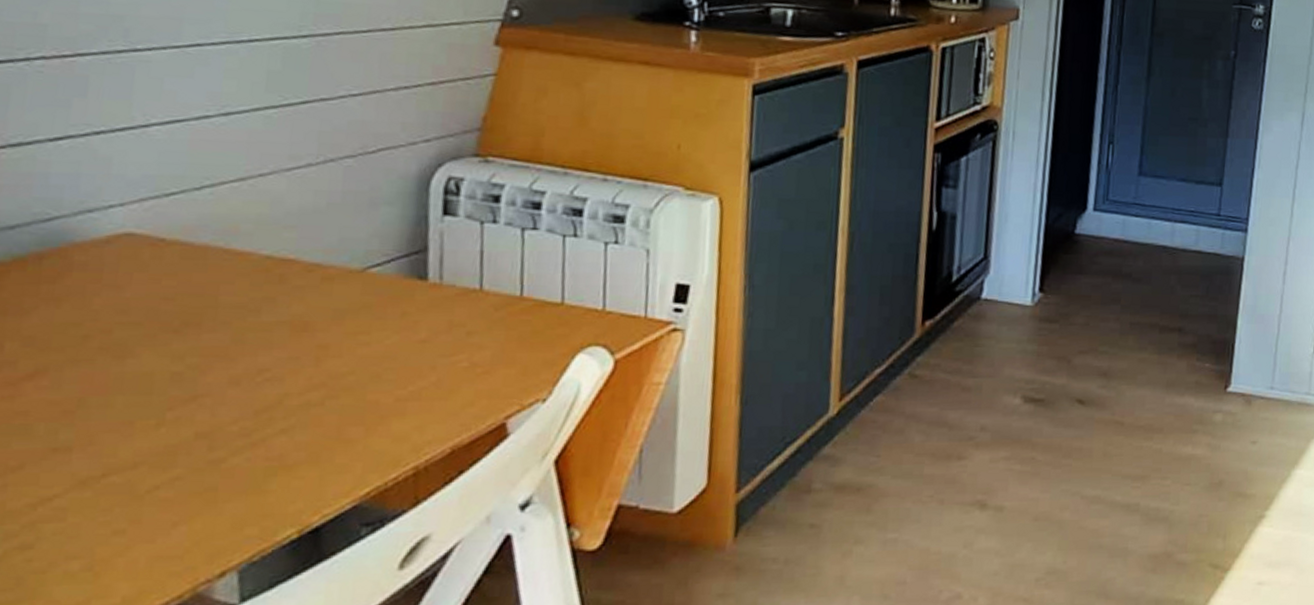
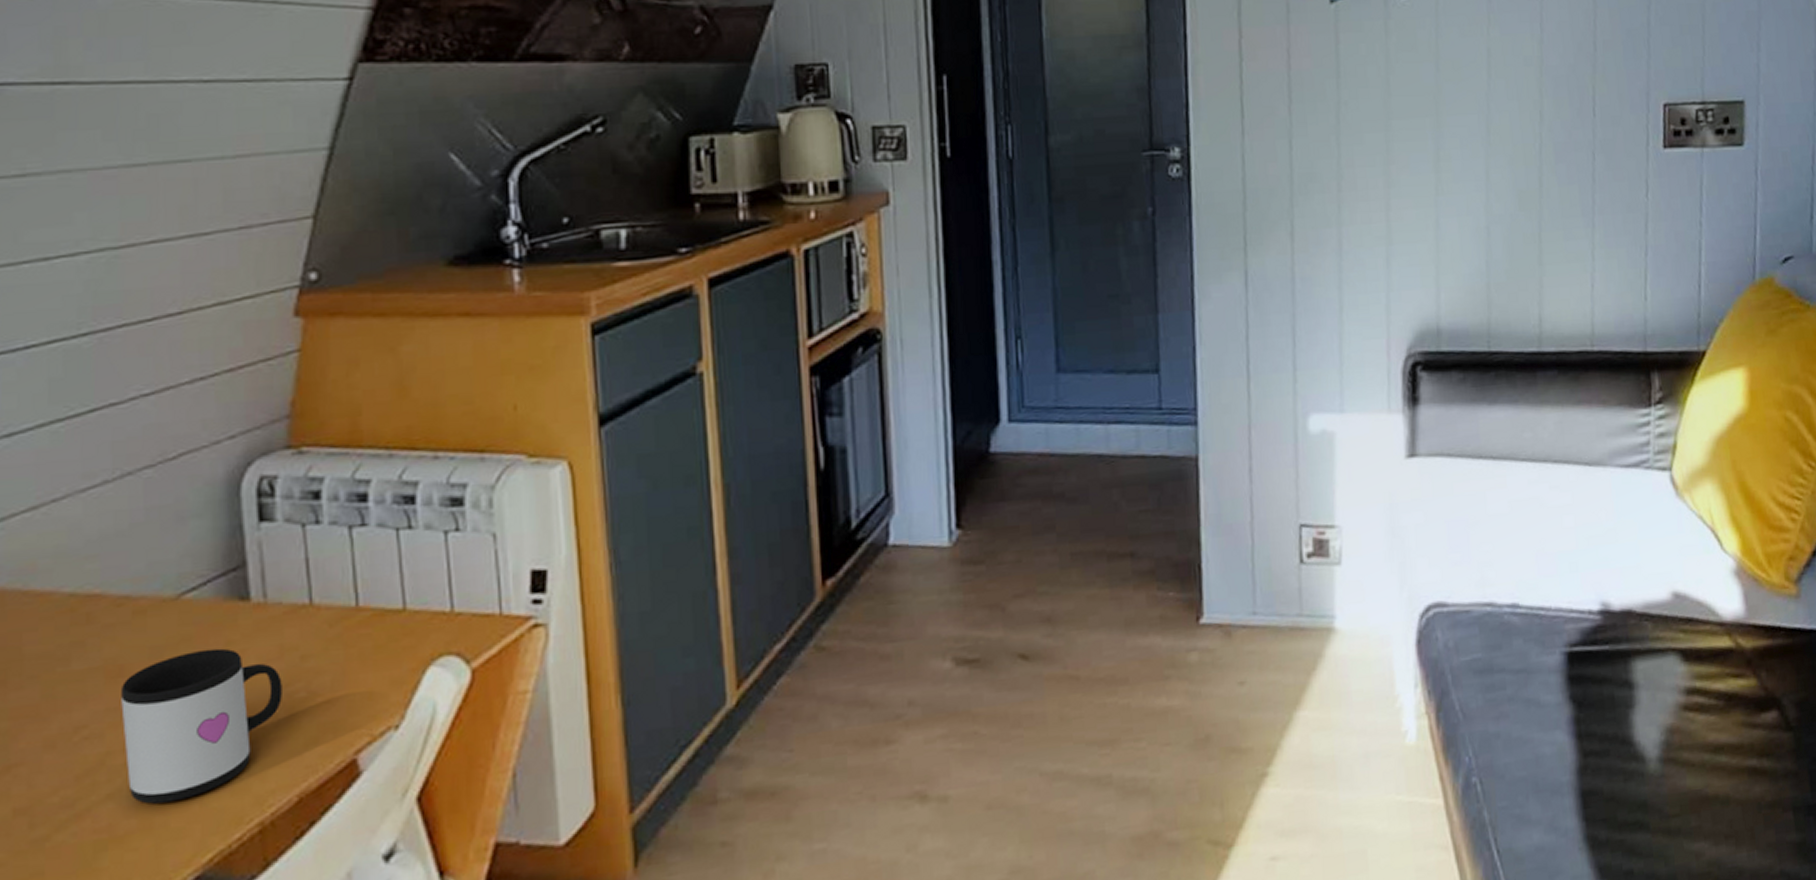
mug: none [301,317,449,442] -> present [121,648,282,804]

